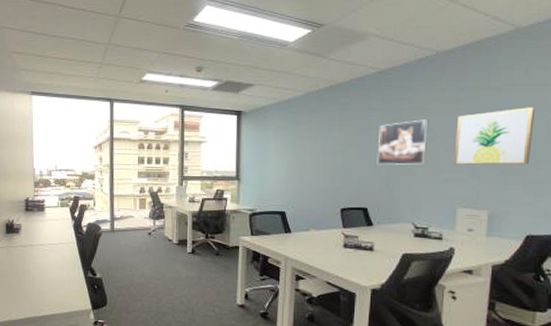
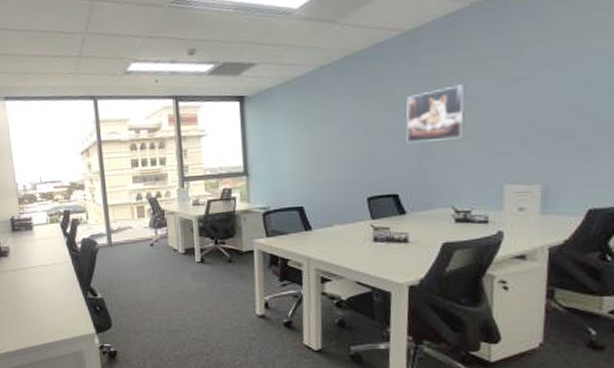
wall art: present [454,107,534,165] -> none [497,57,592,135]

